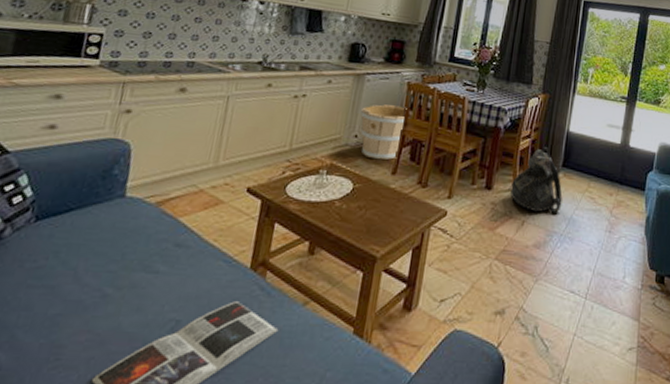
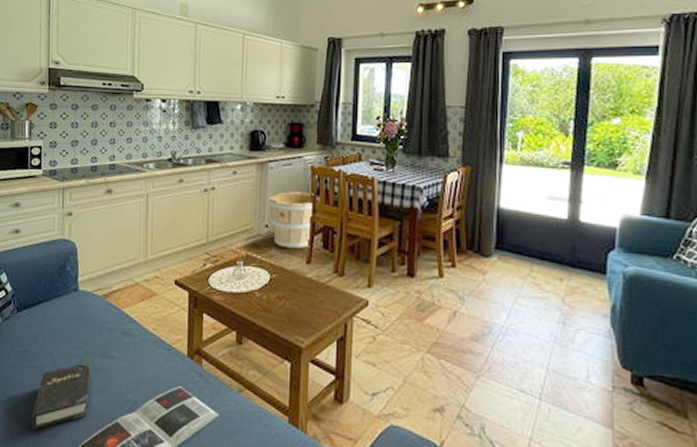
hardback book: none [30,277,128,363] -> present [30,361,91,431]
backpack: present [508,147,563,213] -> none [434,227,499,302]

